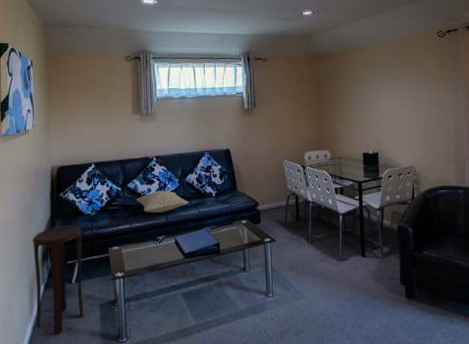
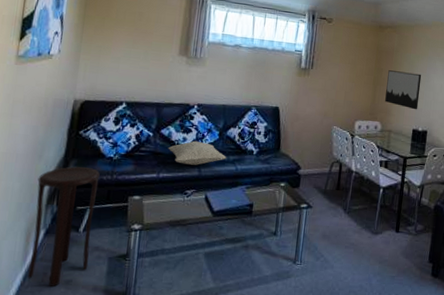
wall art: none [329,97,365,134] -> present [385,70,422,110]

